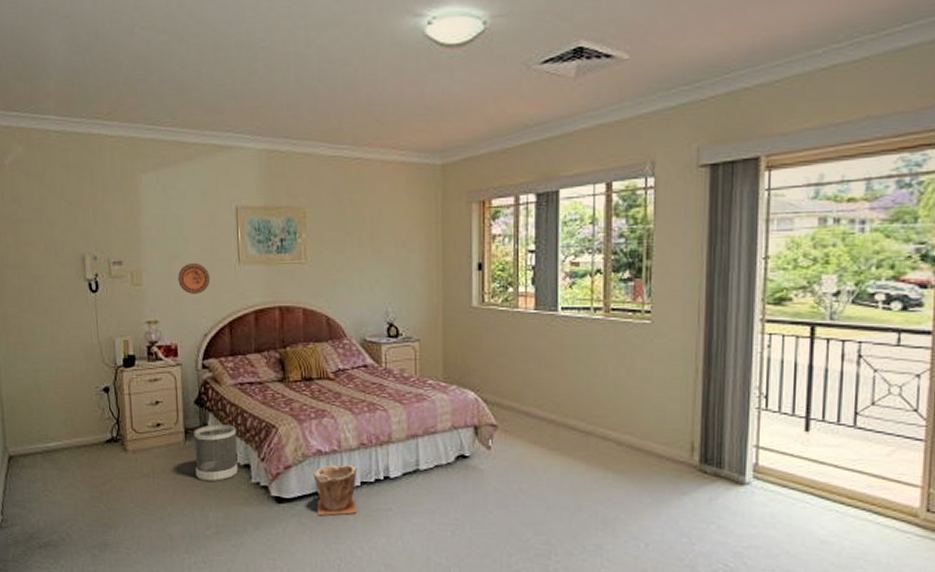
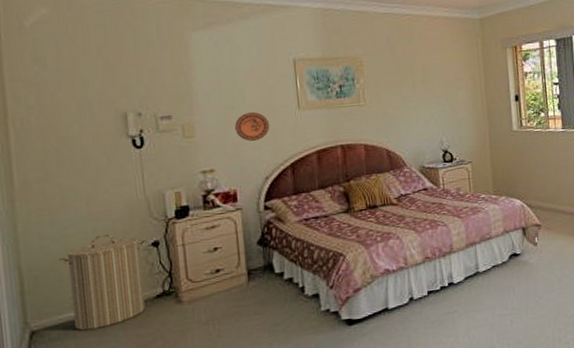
laundry hamper: none [30,374,99,463] -> present [59,234,147,331]
wastebasket: present [194,424,238,481] -> none [257,259,307,318]
plant pot: present [313,465,357,516] -> none [382,278,426,330]

